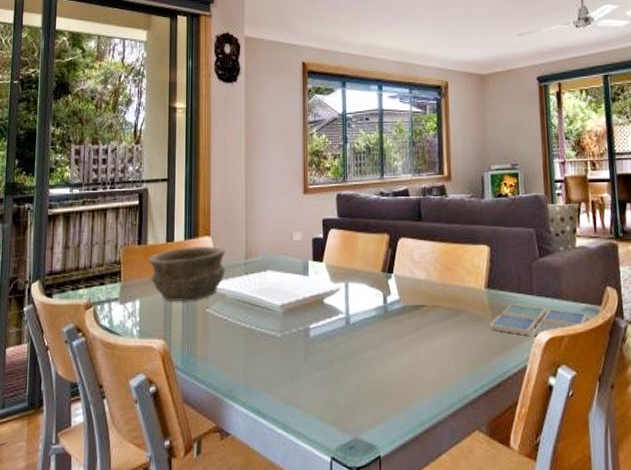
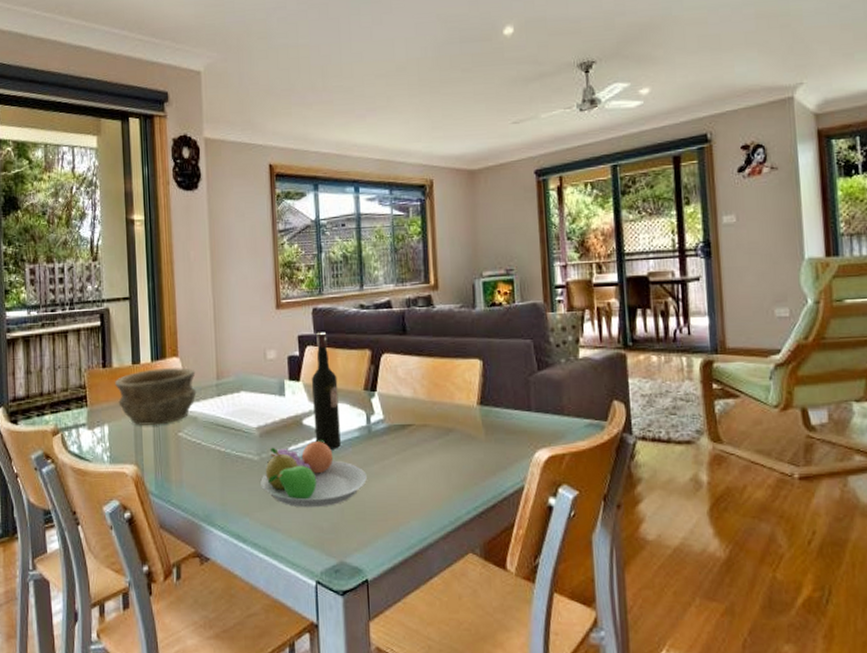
fruit bowl: none [282,319,382,384] -> present [260,440,367,508]
wine bottle: none [333,216,359,328] -> present [311,332,341,449]
drink coaster: present [490,304,588,337] -> none [483,421,592,455]

